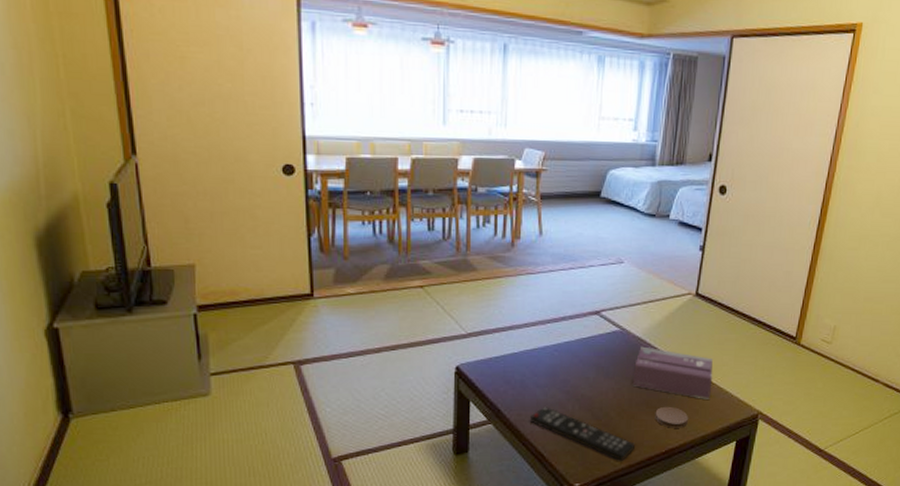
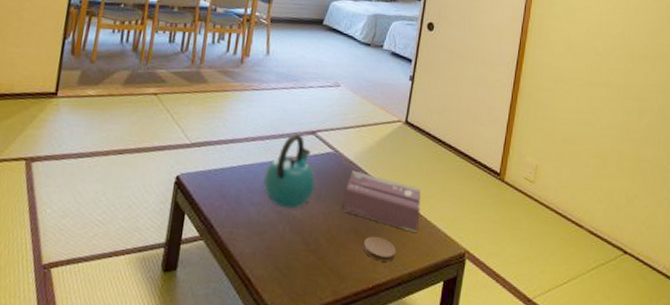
remote control: present [530,407,636,461] -> none [241,226,343,294]
kettle: none [547,314,603,388] -> present [263,133,316,209]

